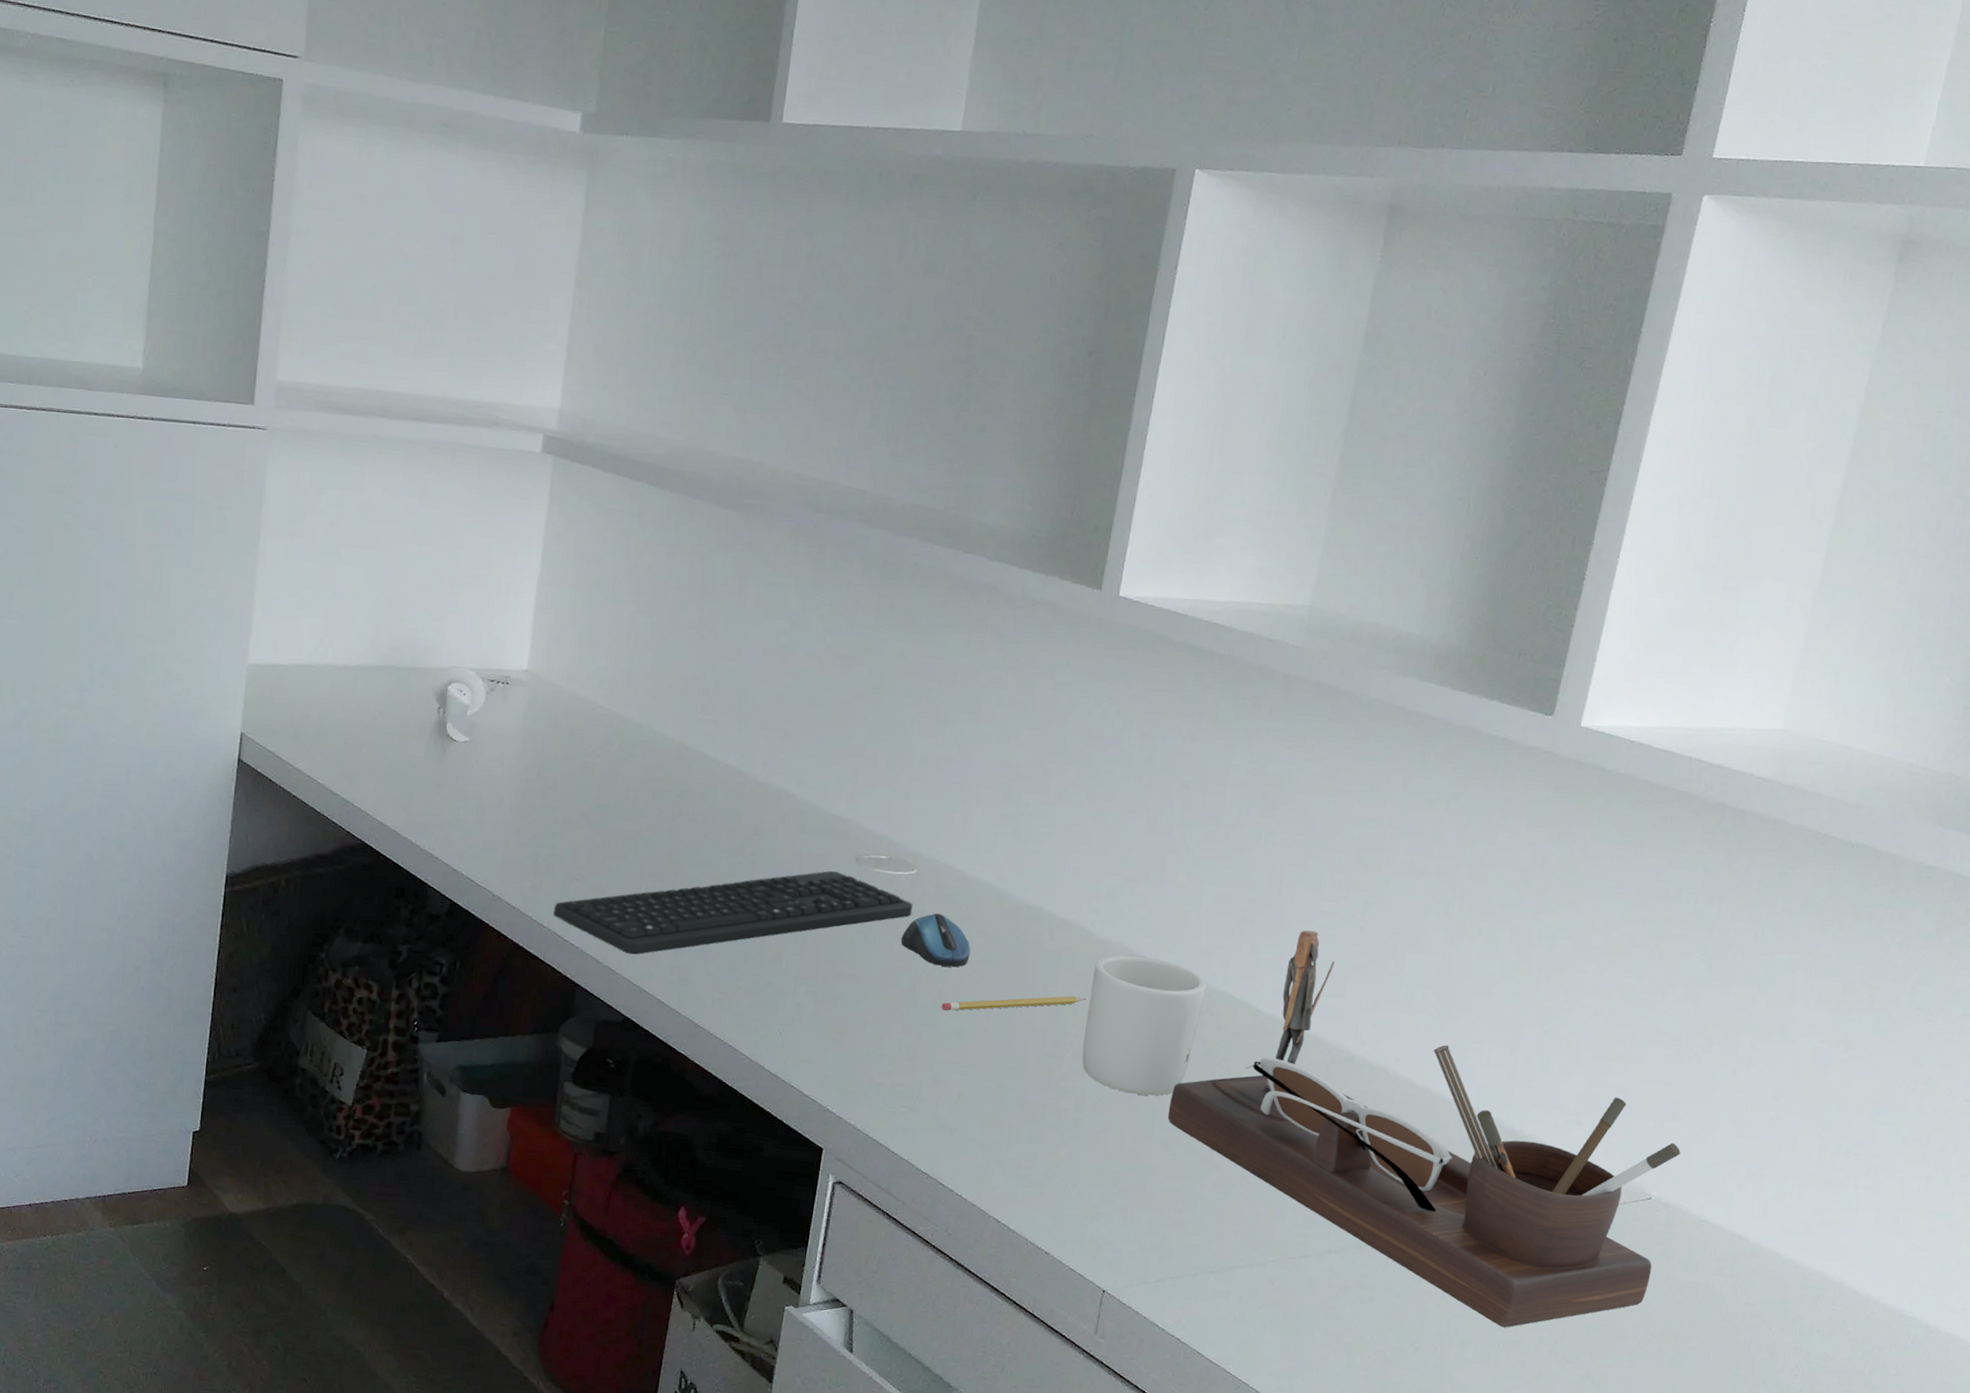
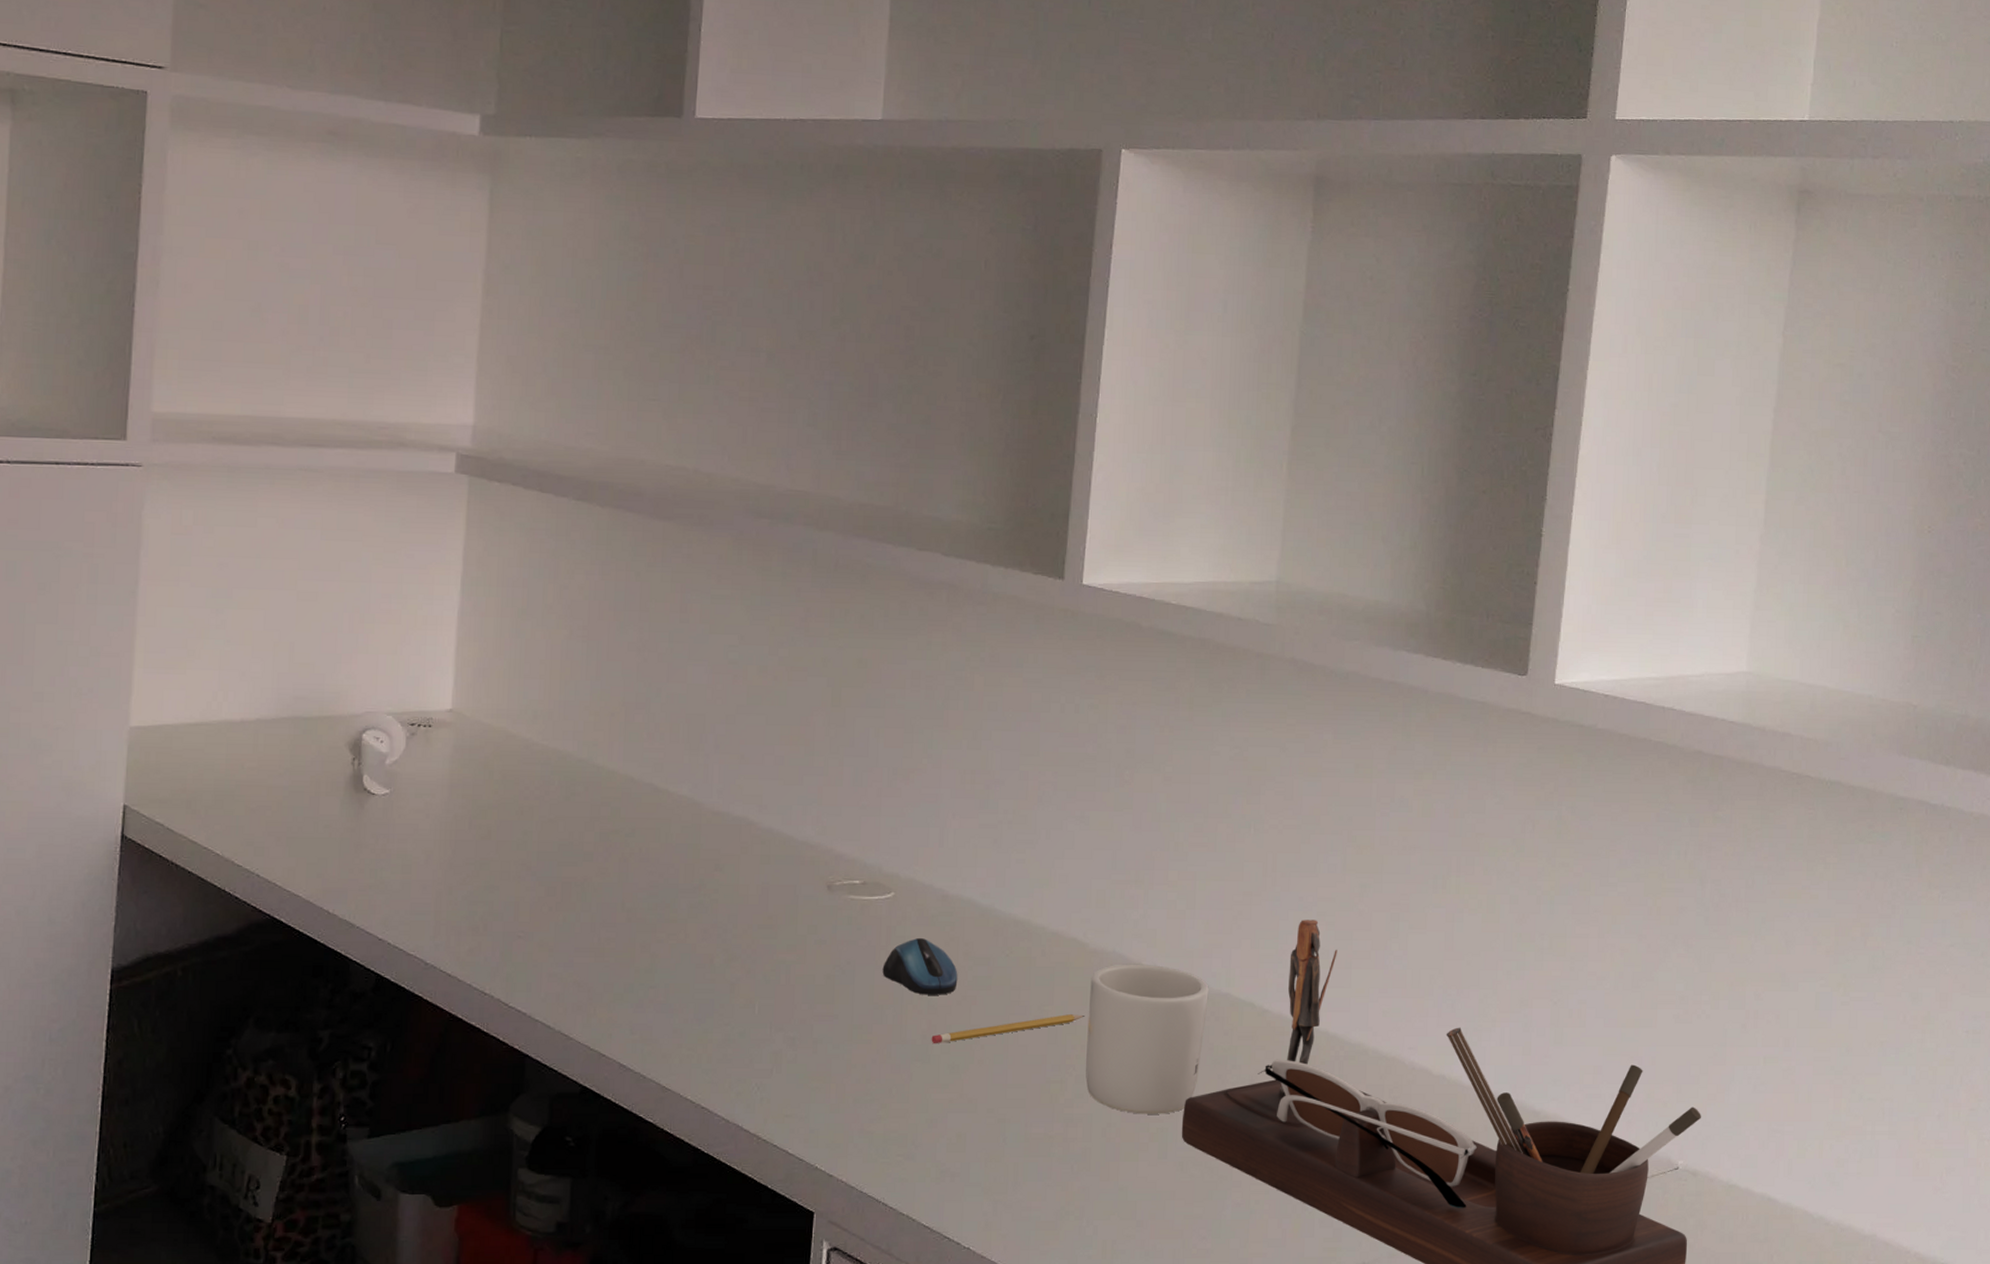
computer keyboard: present [553,871,913,954] -> none [496,902,892,1014]

